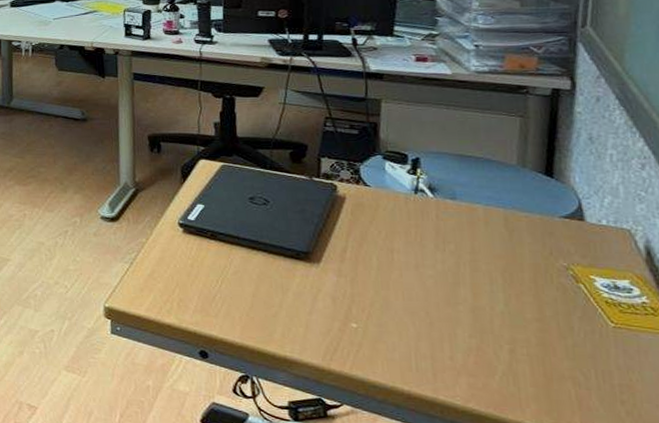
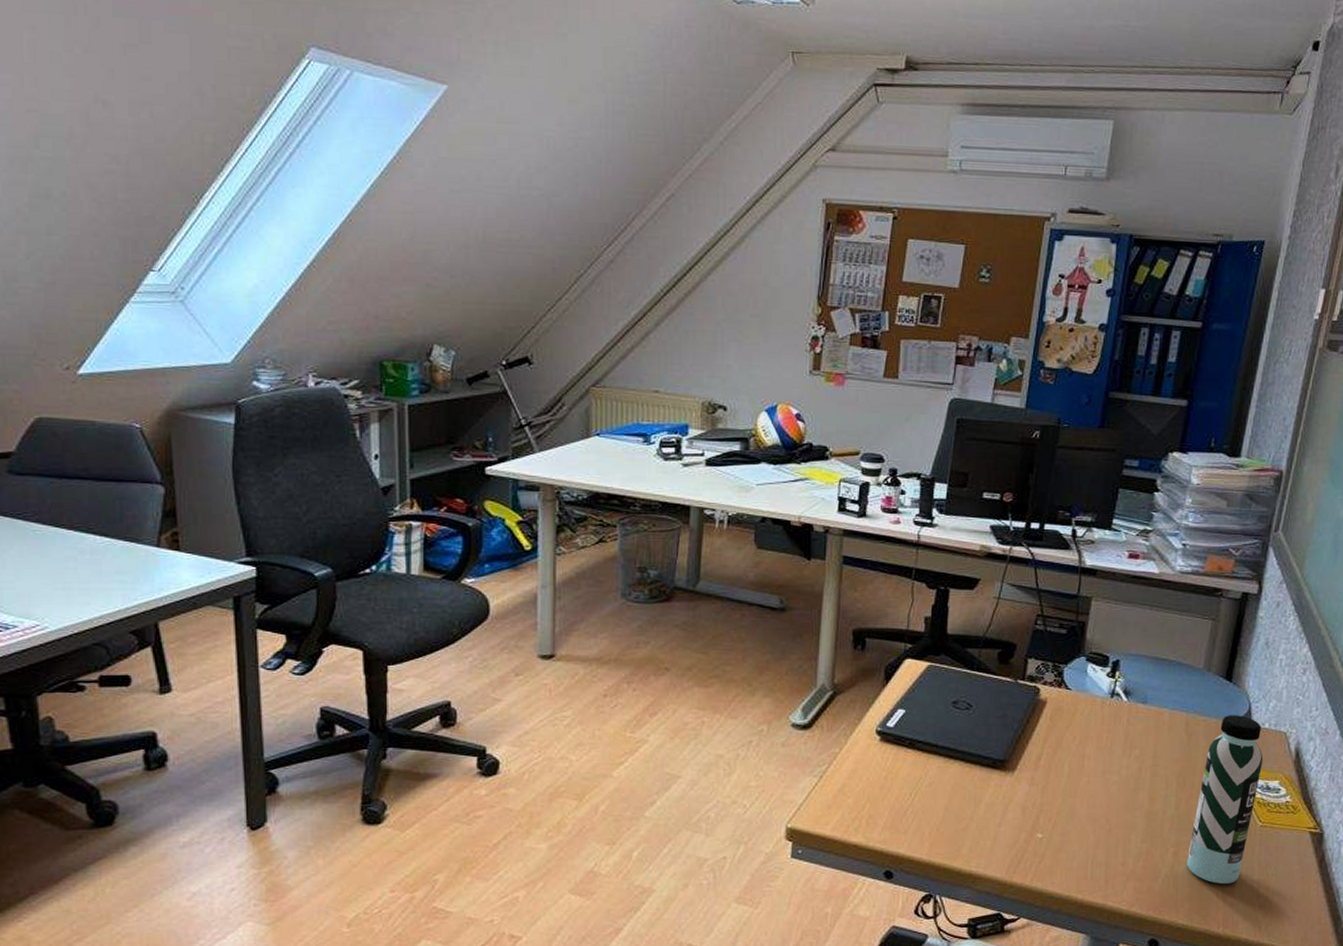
water bottle: none [526,211,606,386] -> present [1187,715,1263,884]

